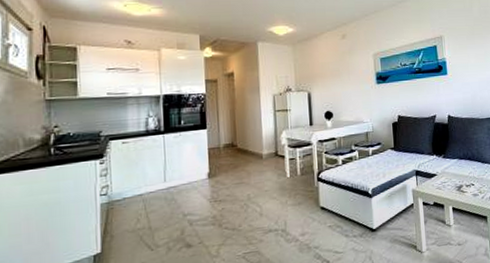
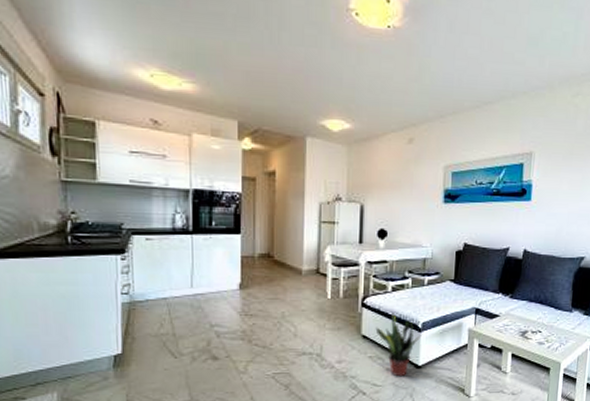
potted plant: none [331,183,373,242] -> present [375,313,422,377]

